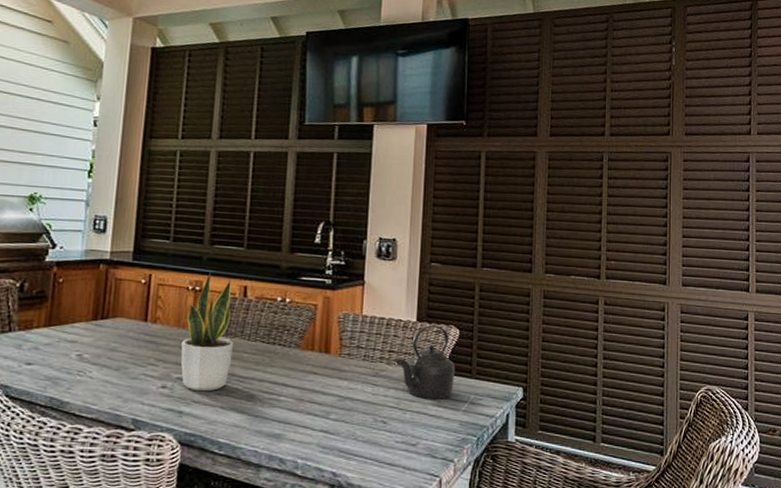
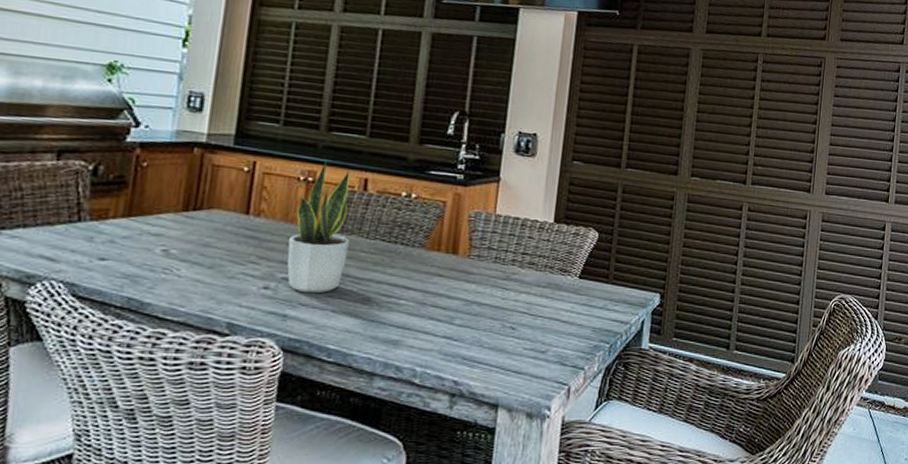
kettle: present [396,325,456,400] -> none [529,226,592,305]

